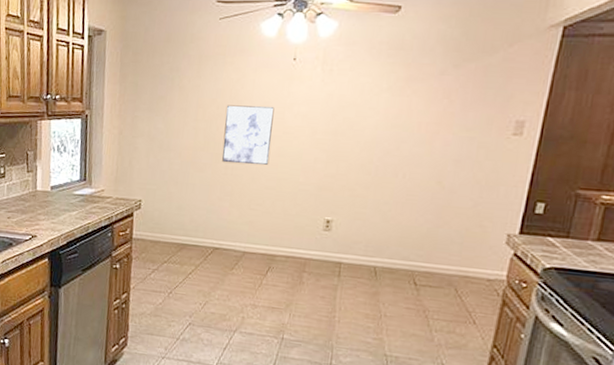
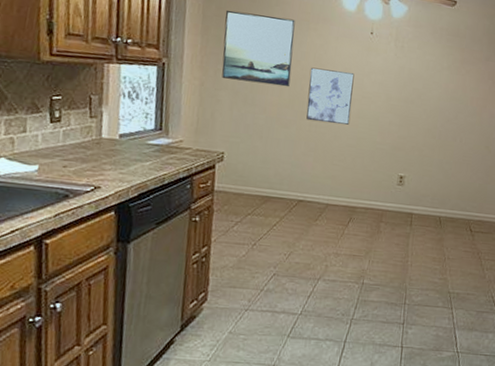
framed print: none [138,54,211,129] -> present [222,10,296,88]

